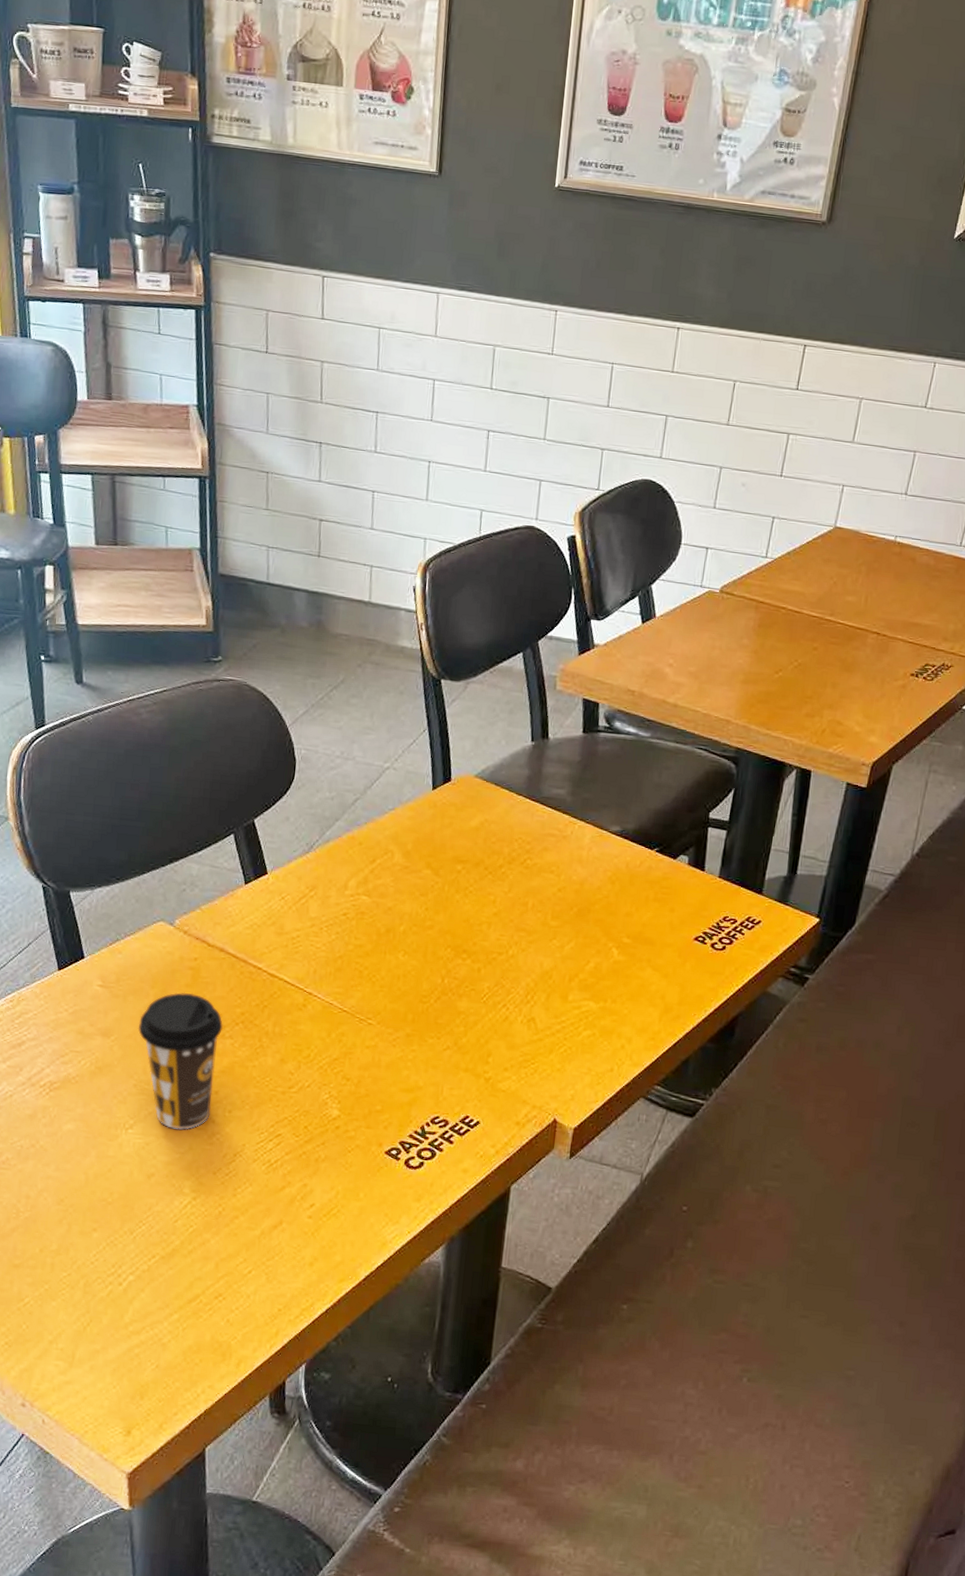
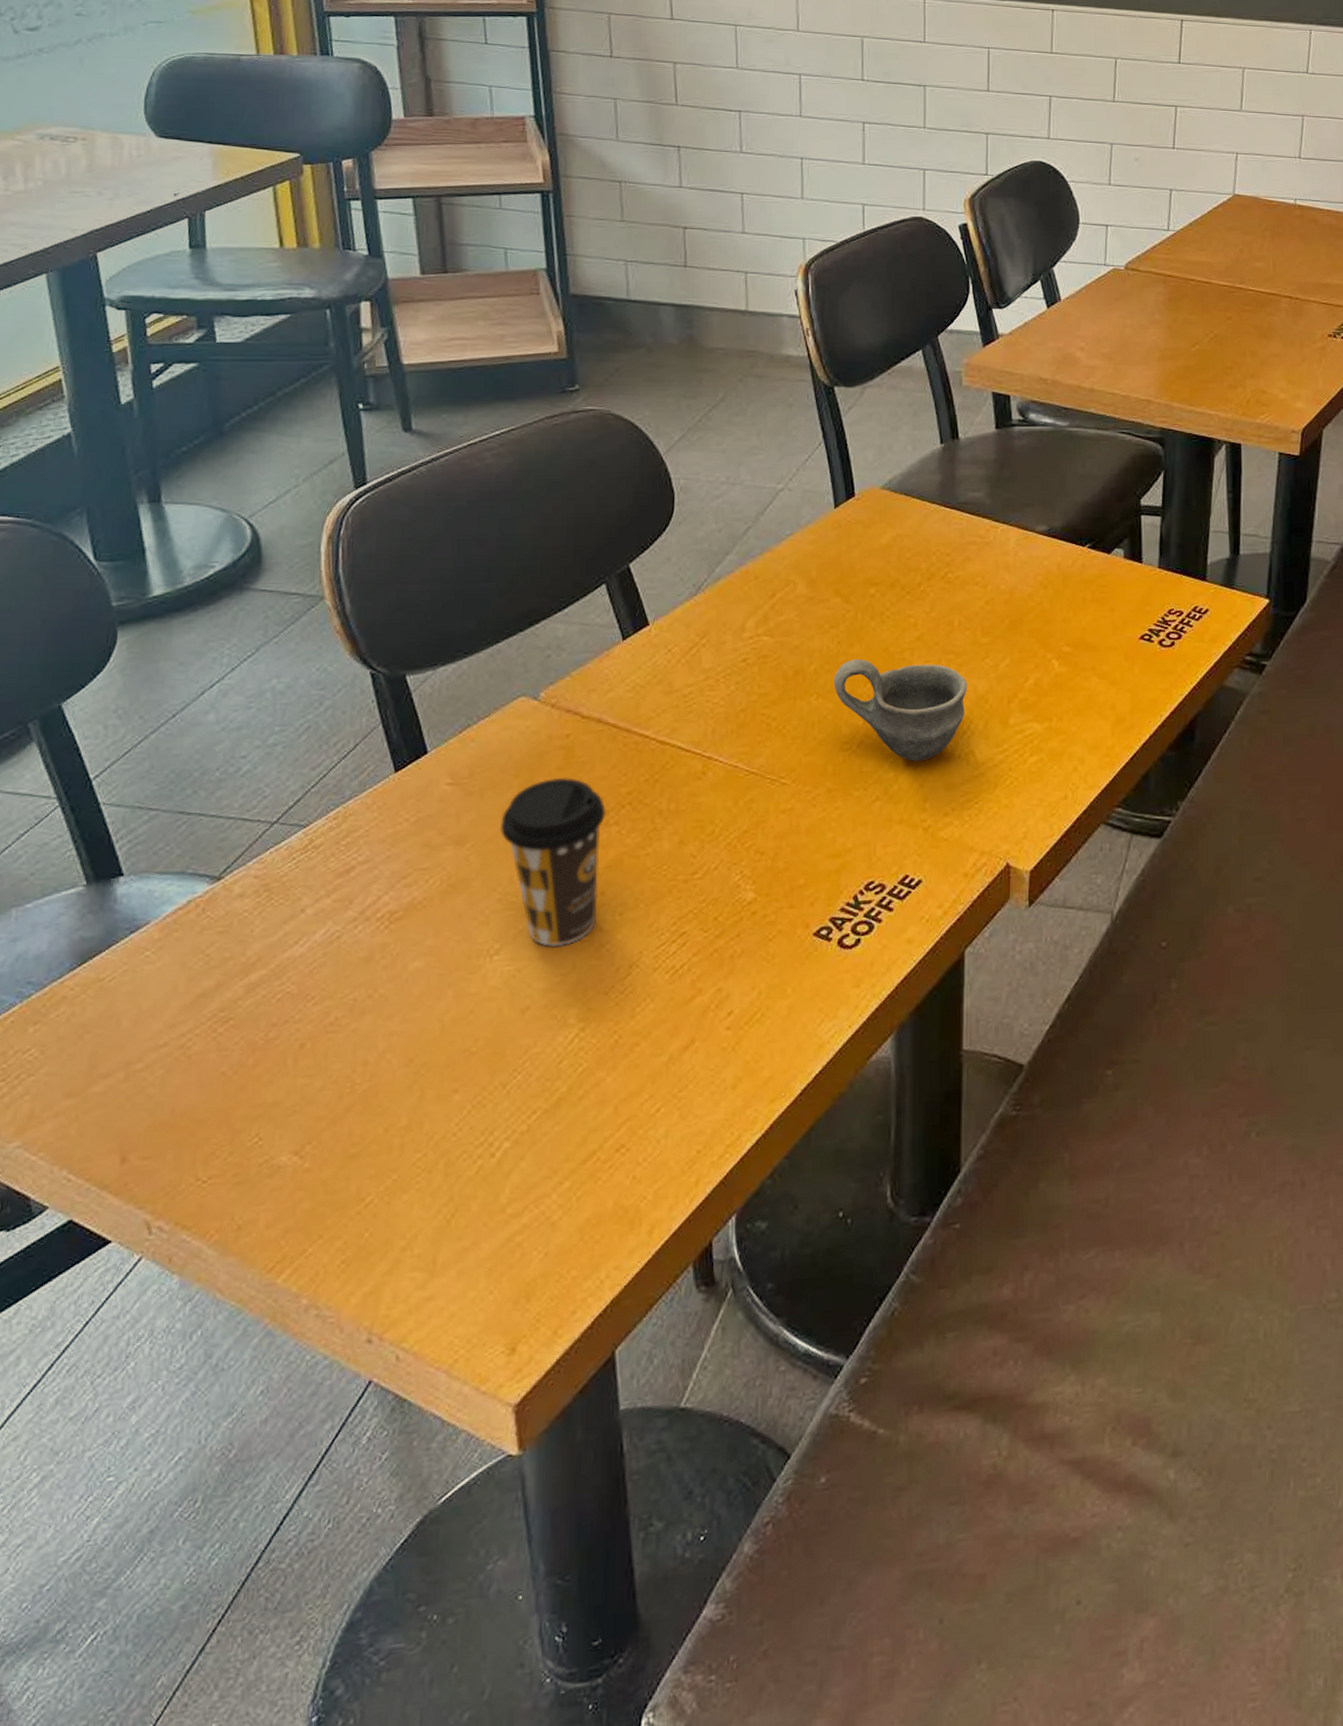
cup: none [419,925,535,1021] -> present [834,659,967,761]

